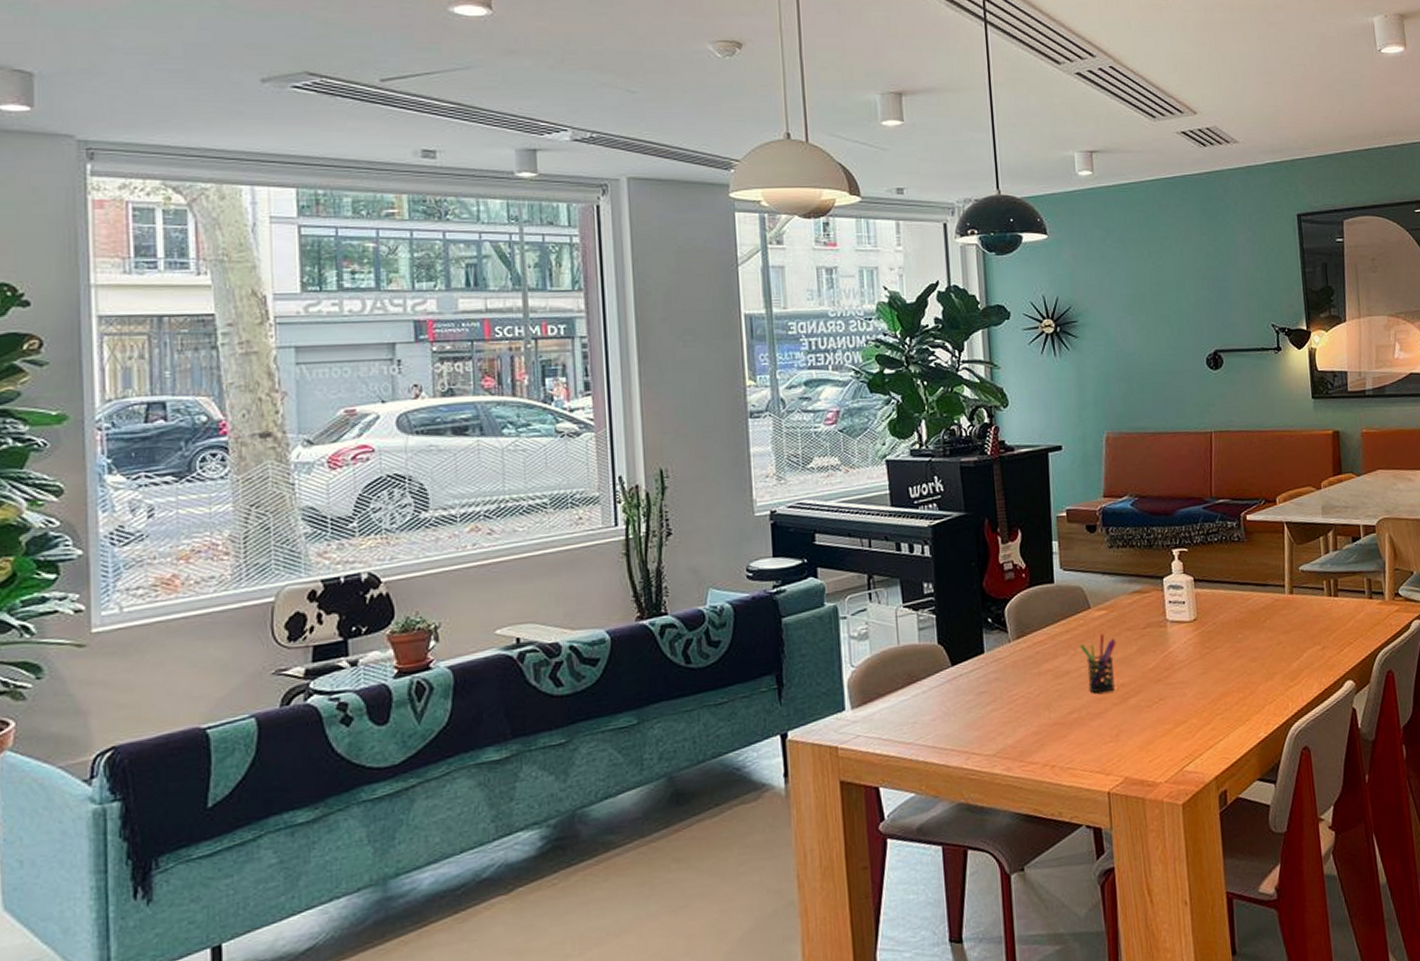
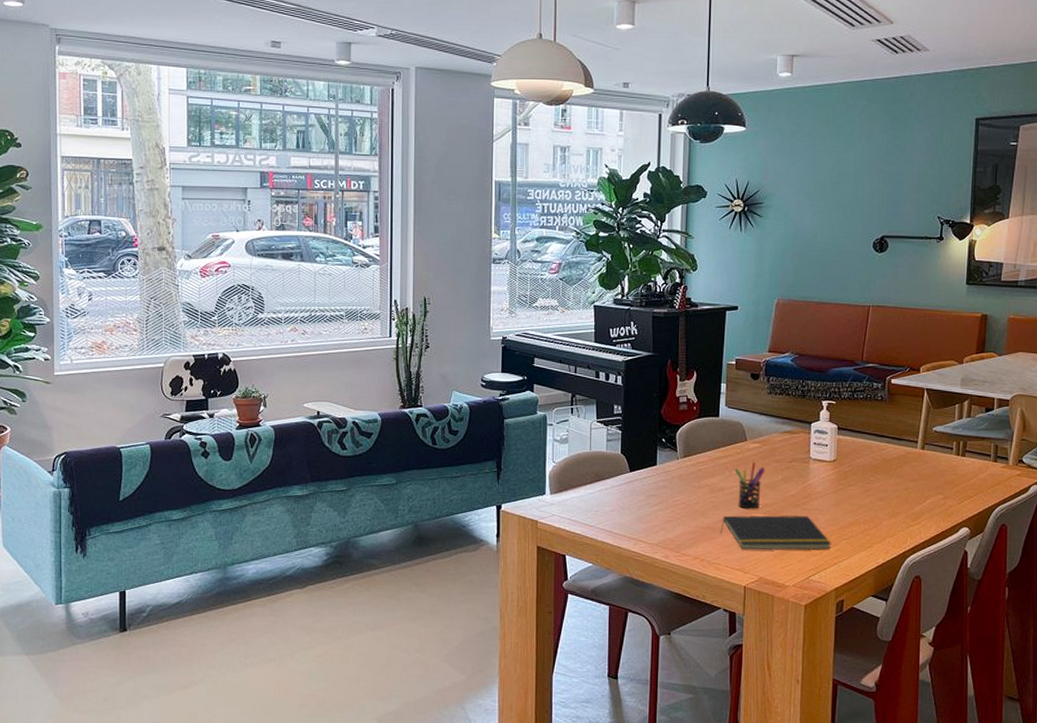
notepad: none [1071,692,1205,746] -> present [720,515,832,550]

